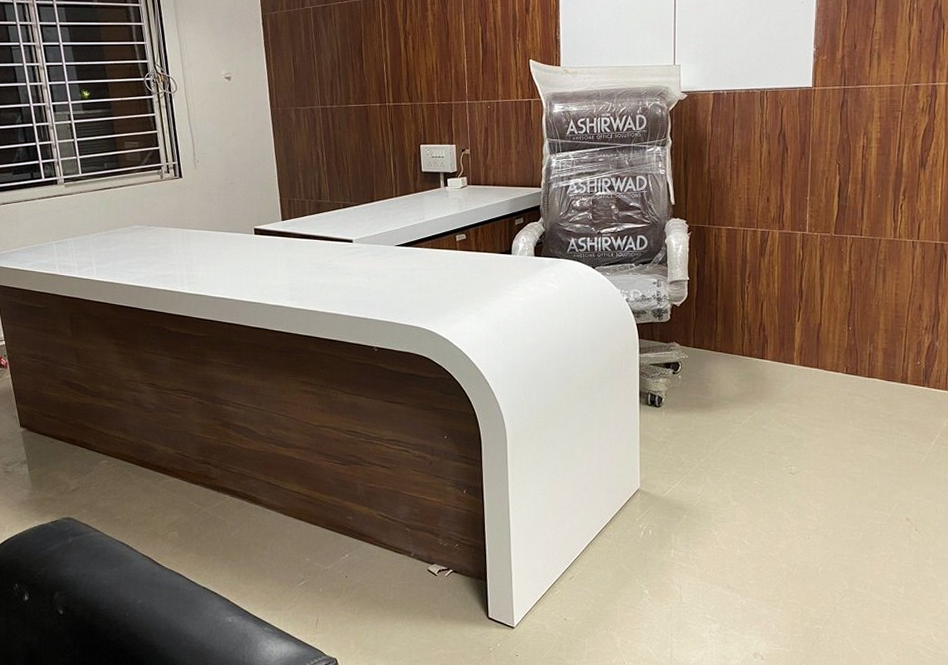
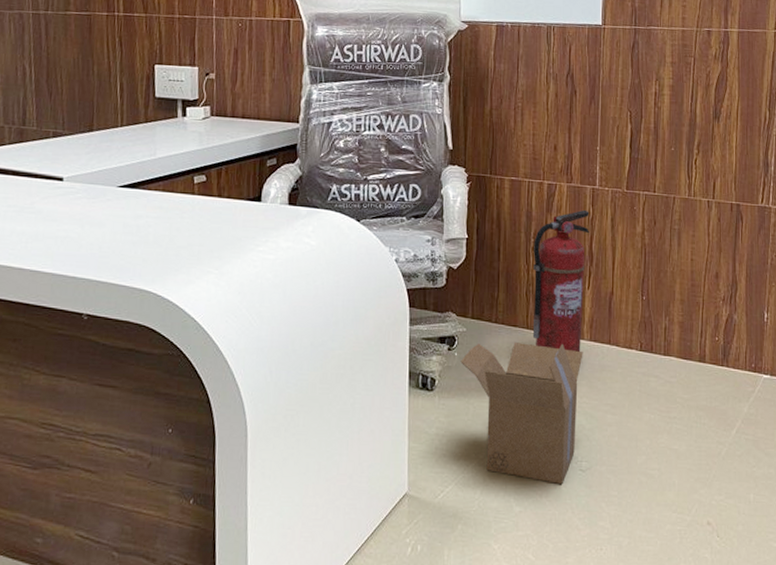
cardboard box: none [684,367,793,485] -> present [460,343,583,485]
fire extinguisher: none [747,253,800,375] -> present [532,209,589,352]

